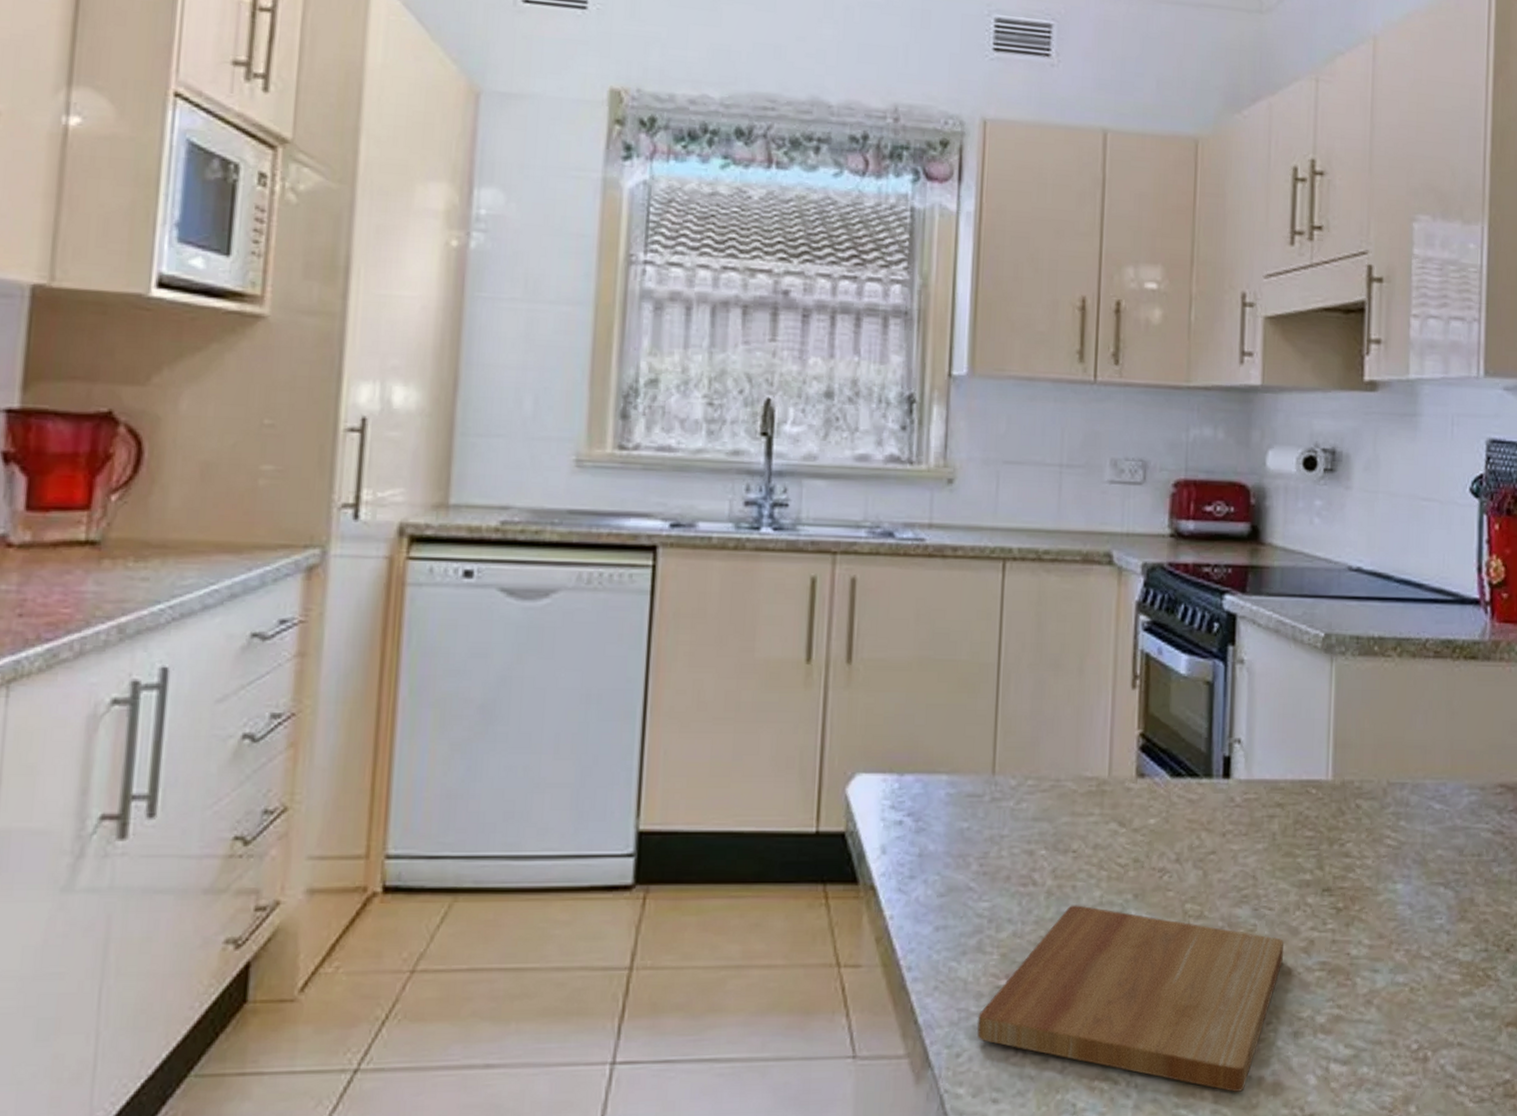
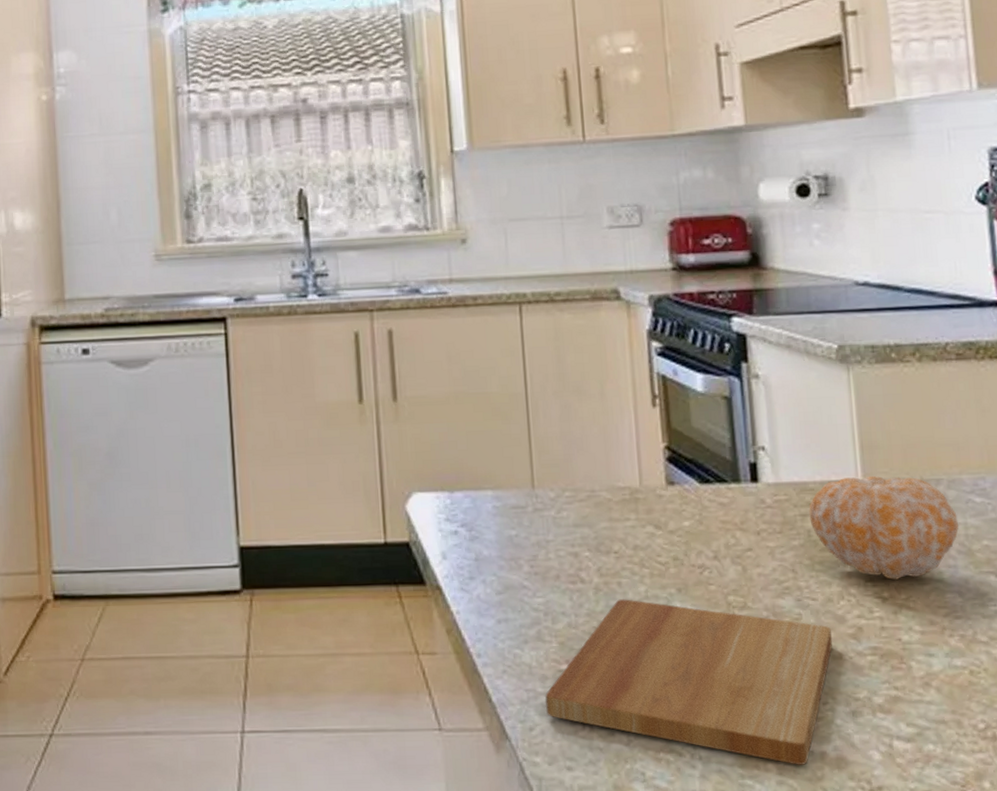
fruit: none [1276,776,1417,889] -> present [809,475,959,580]

